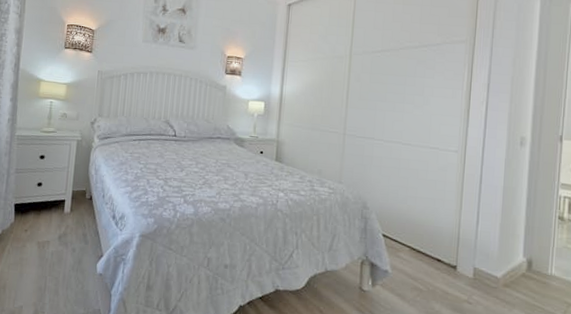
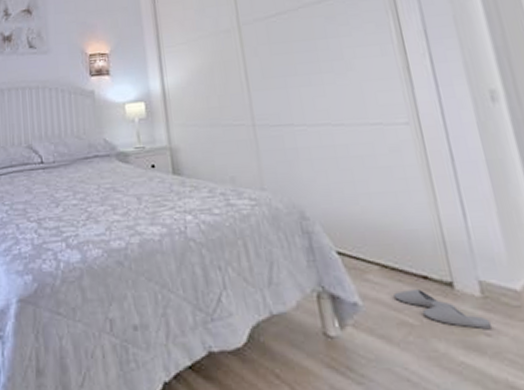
slippers: none [414,267,474,300] -> present [394,289,491,330]

